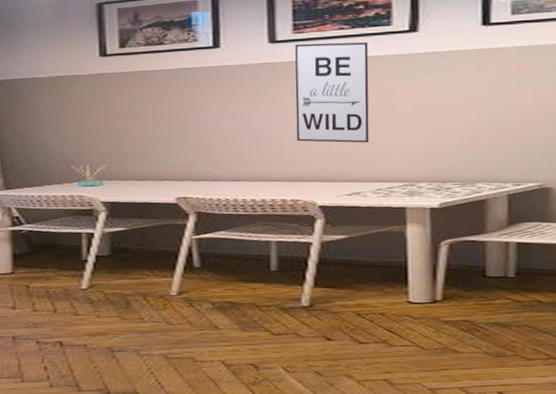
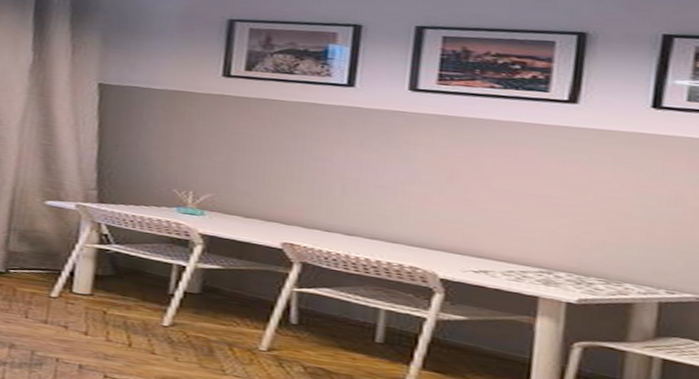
wall art: present [295,42,369,143] -> none [425,96,520,217]

